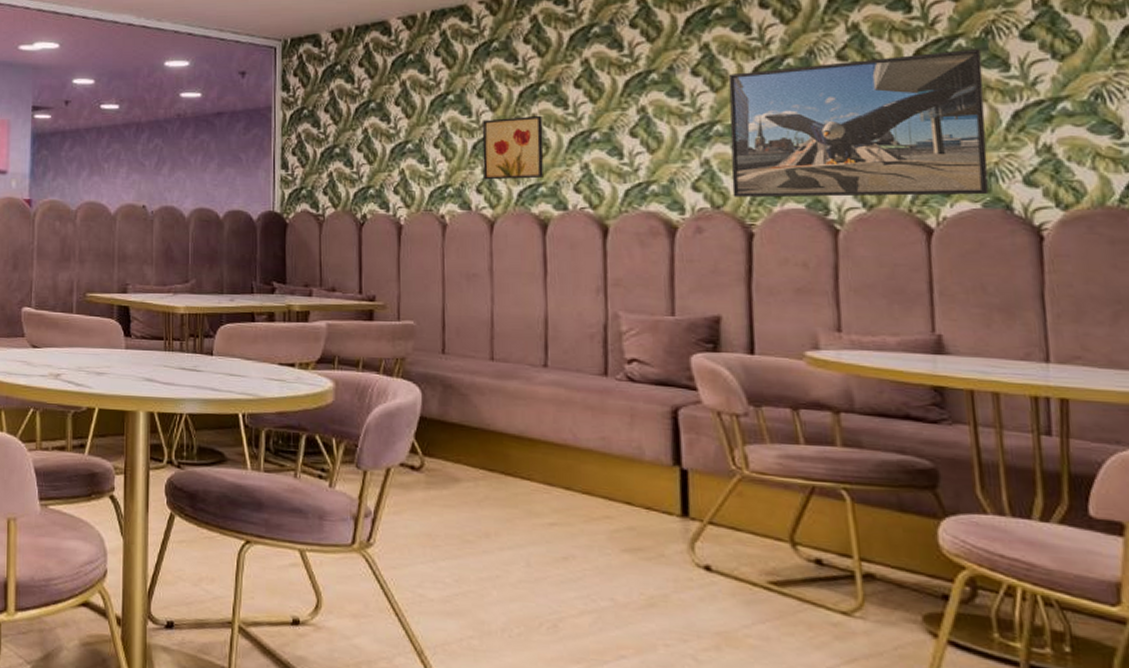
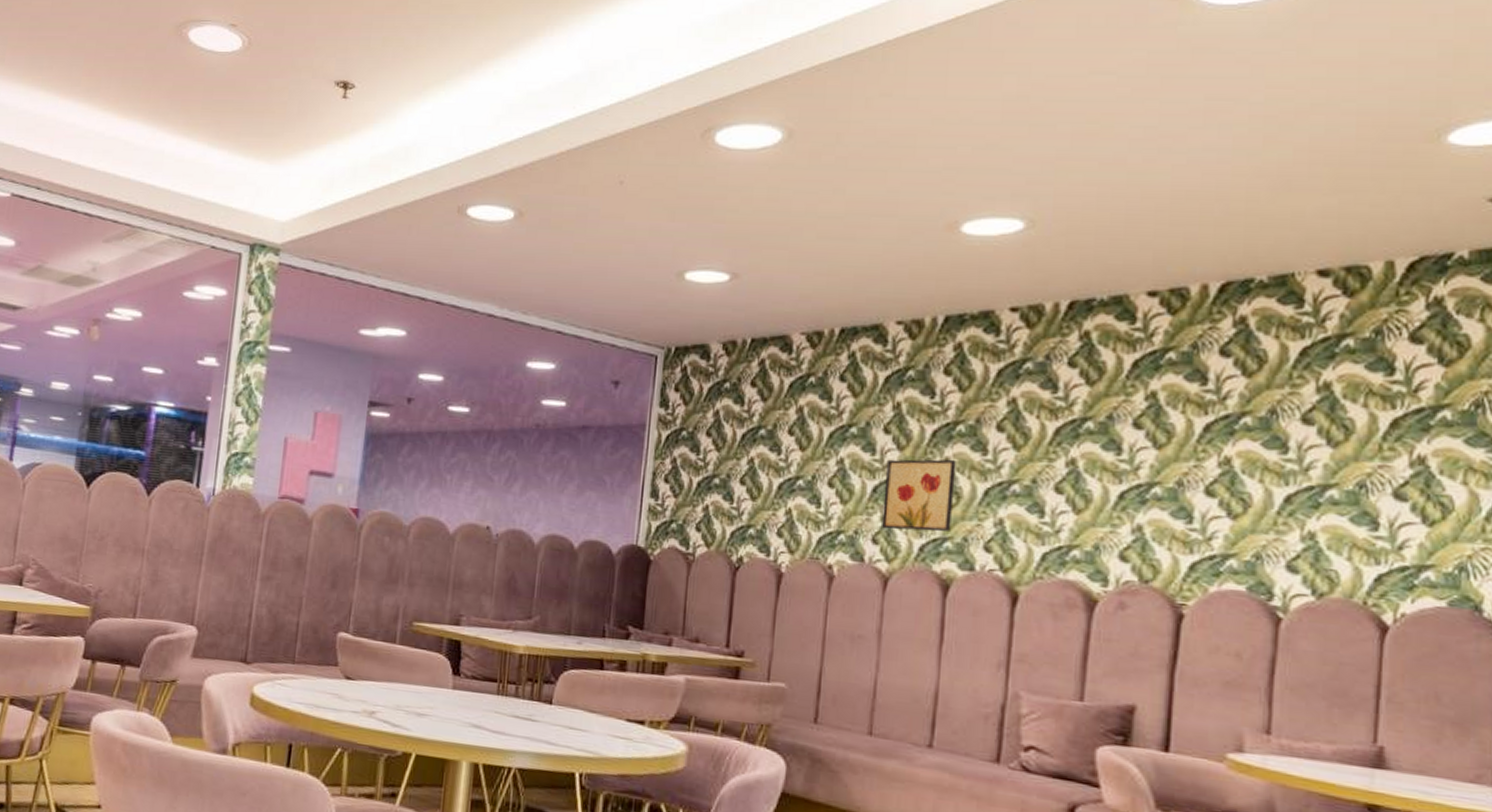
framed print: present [728,49,989,198] -> none [1165,423,1467,592]

